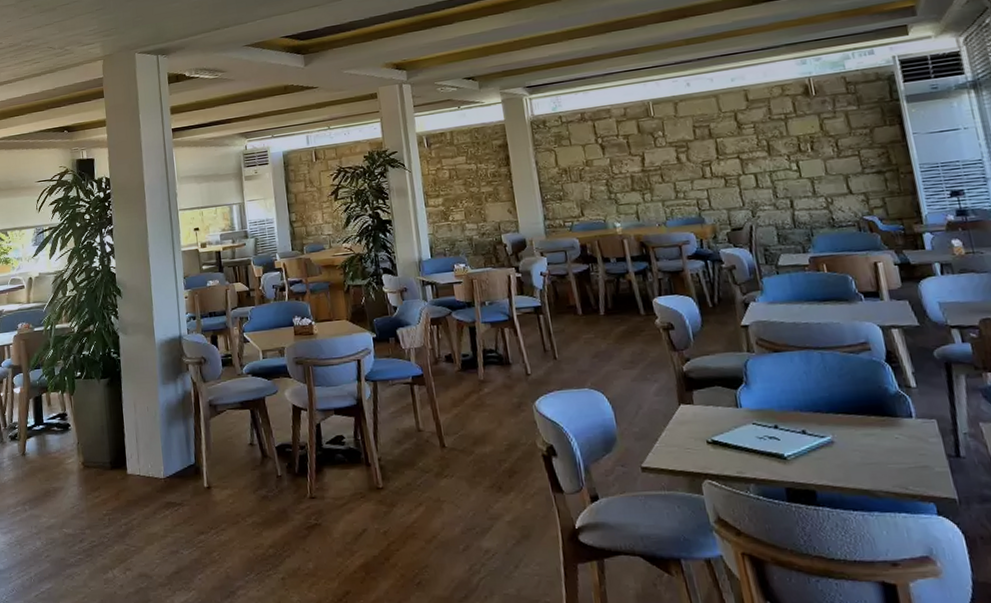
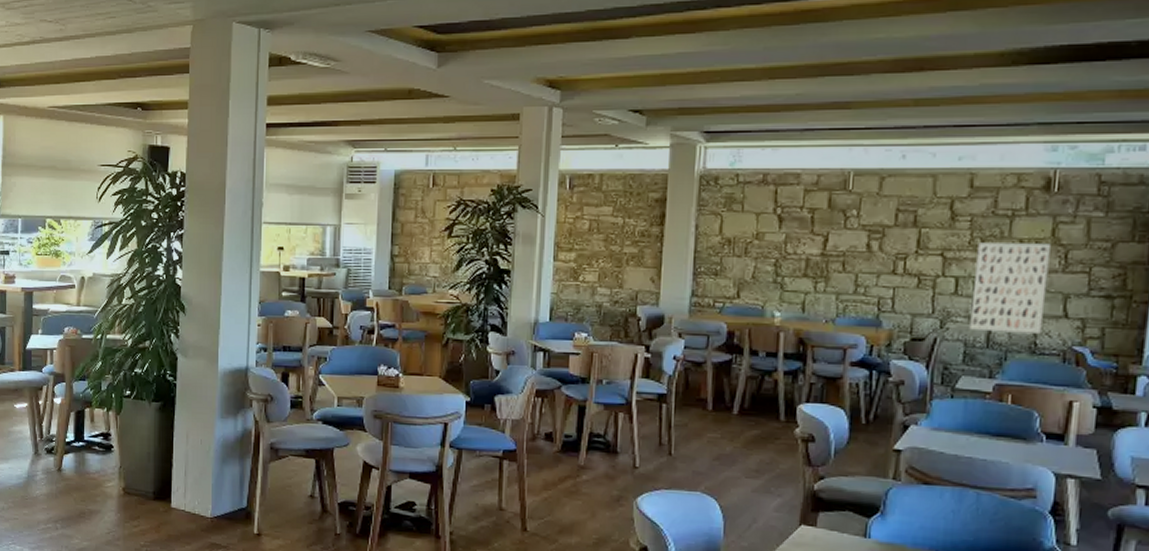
wall art: none [764,136,835,215] -> present [969,243,1051,333]

